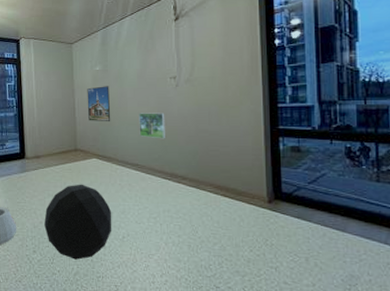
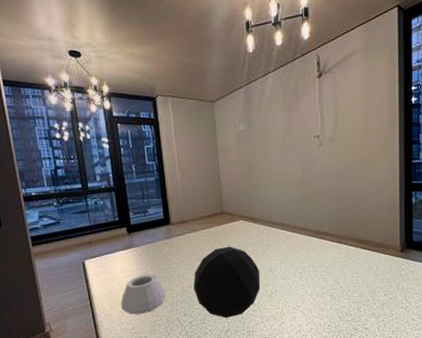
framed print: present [87,86,111,122] -> none [231,146,257,184]
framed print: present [139,113,165,139] -> none [284,172,310,198]

